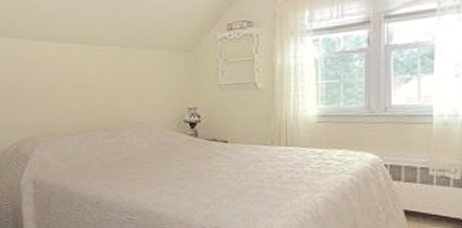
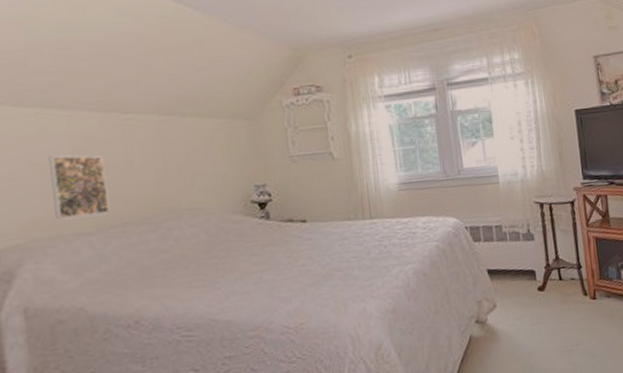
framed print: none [50,76,85,121] -> present [49,155,110,219]

